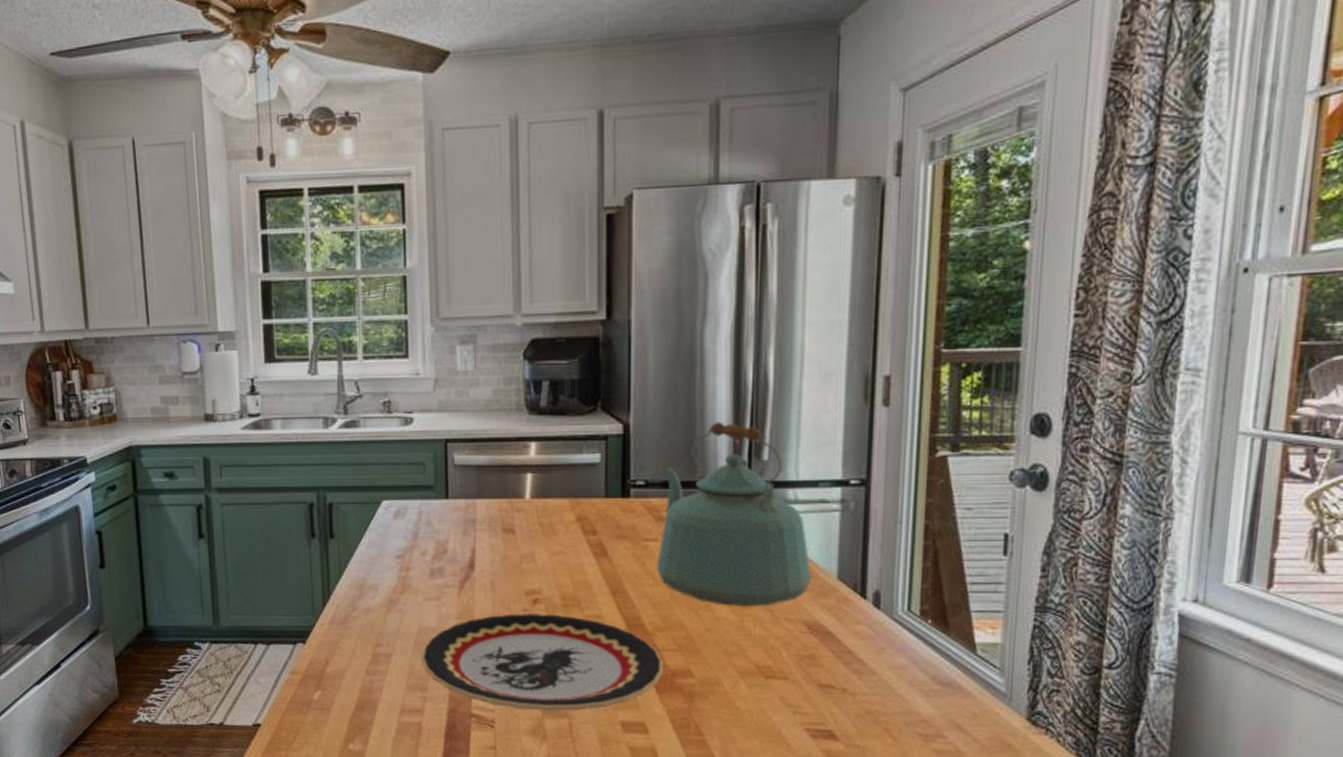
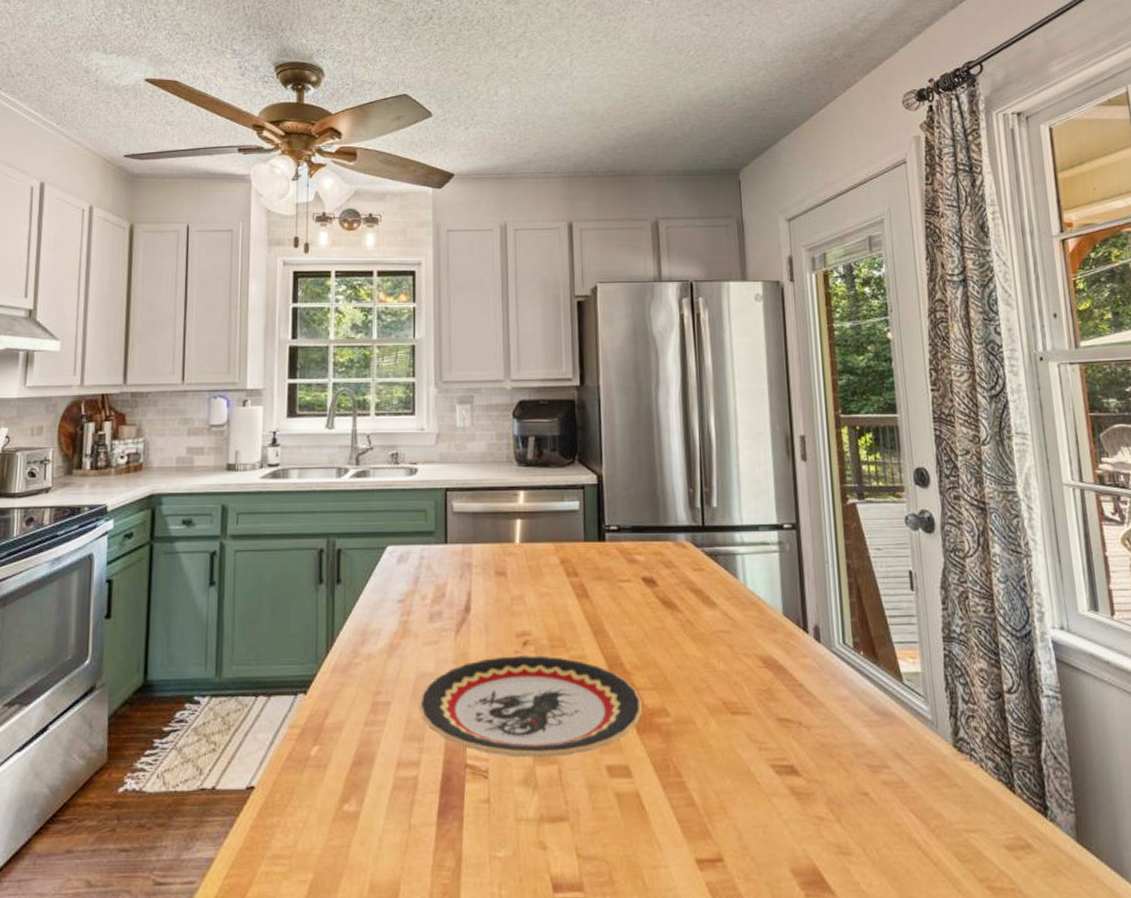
kettle: present [656,421,812,606] -> none [631,473,762,643]

